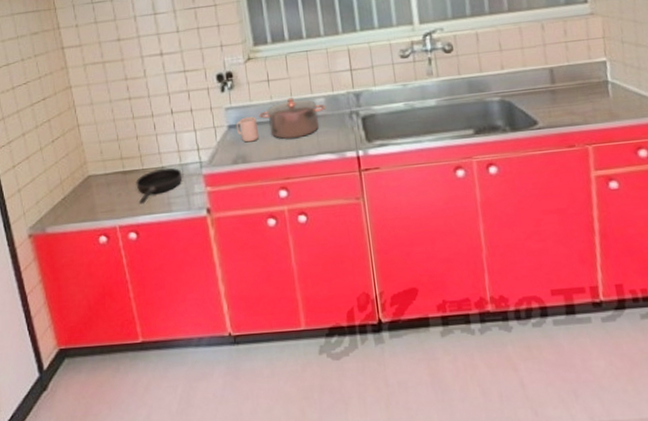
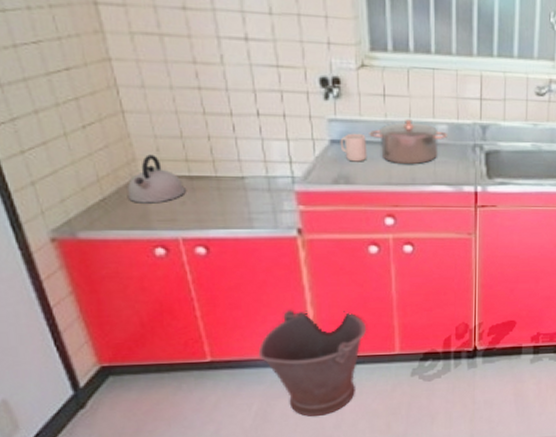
kettle: none [80,157,121,199] -> present [127,154,186,204]
frying pan: present [136,167,183,204] -> none [206,178,269,216]
bucket: none [180,286,273,401] -> present [258,310,367,417]

